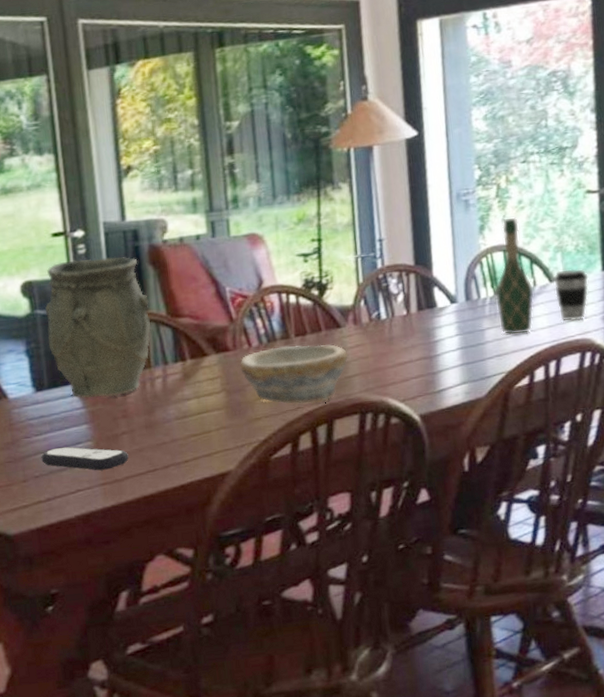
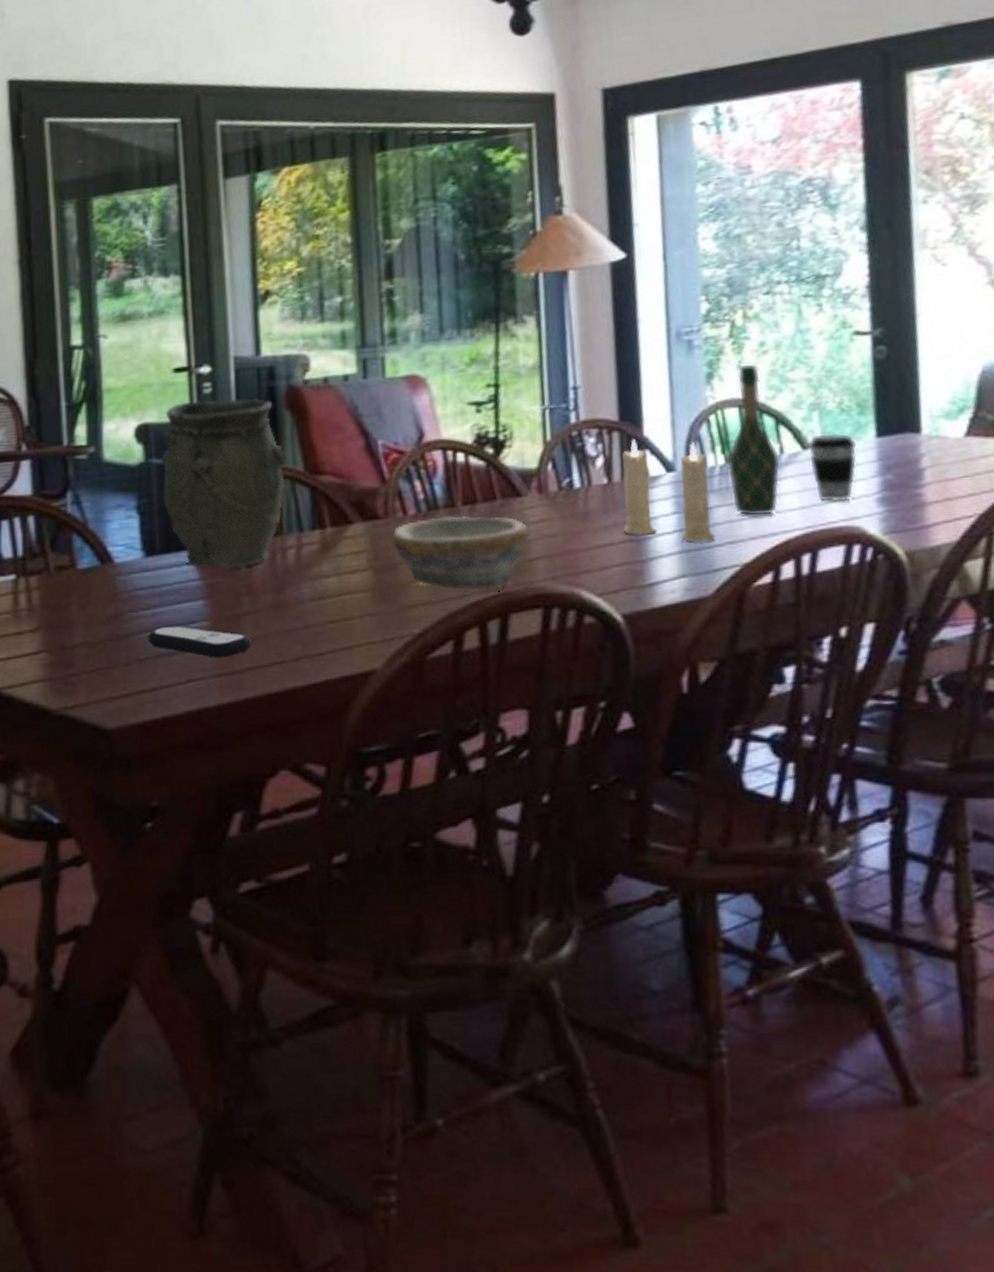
candle: none [417,279,488,357] -> present [622,439,716,542]

